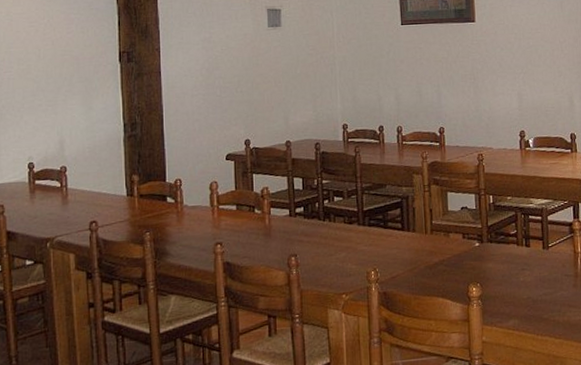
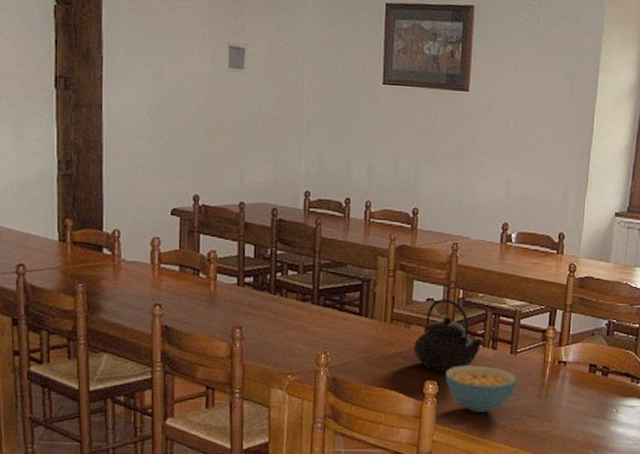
teapot: none [454,205,516,275] -> present [414,298,482,372]
cereal bowl: none [486,263,553,309] -> present [445,365,518,413]

